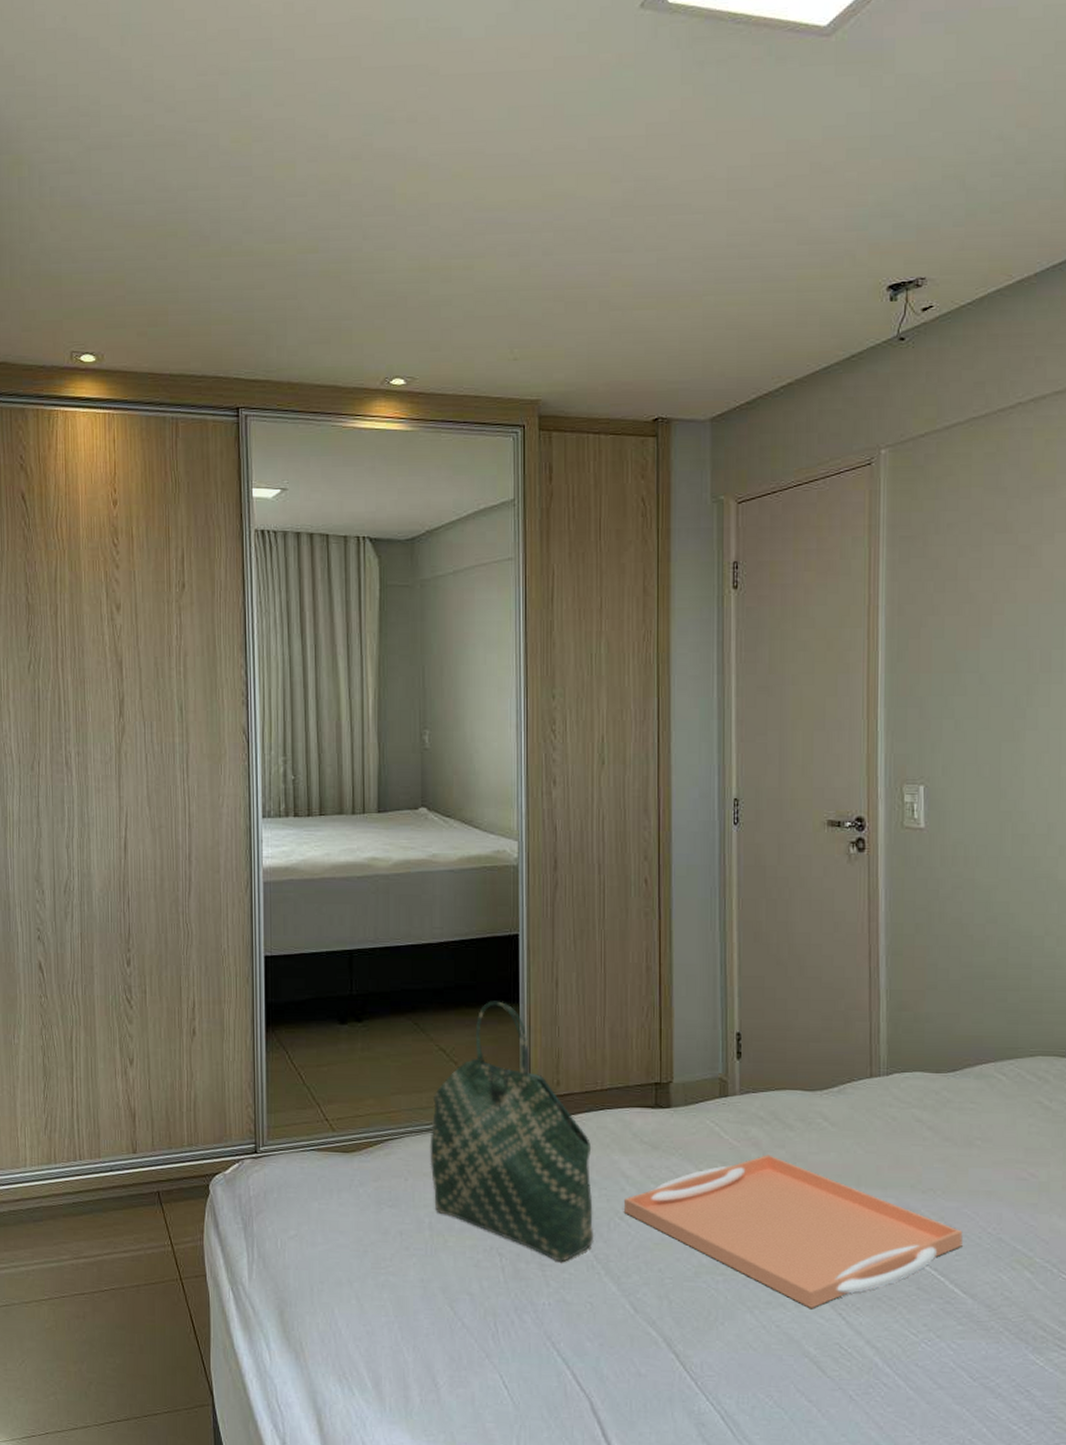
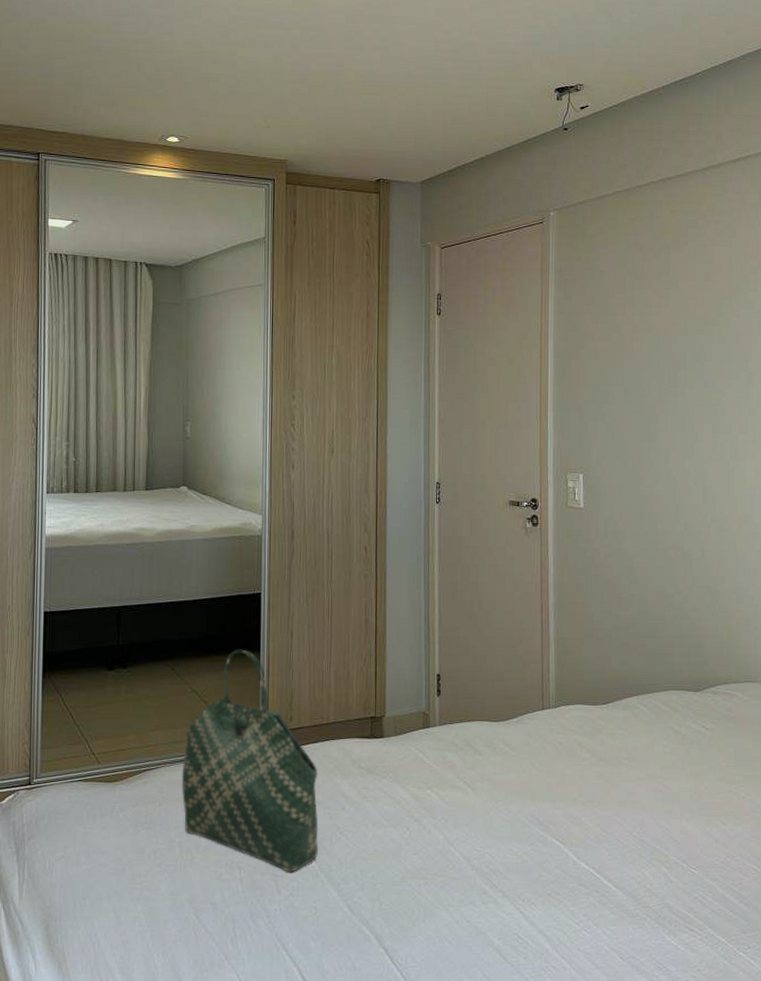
serving tray: present [623,1154,963,1308] -> none [343,775,614,904]

